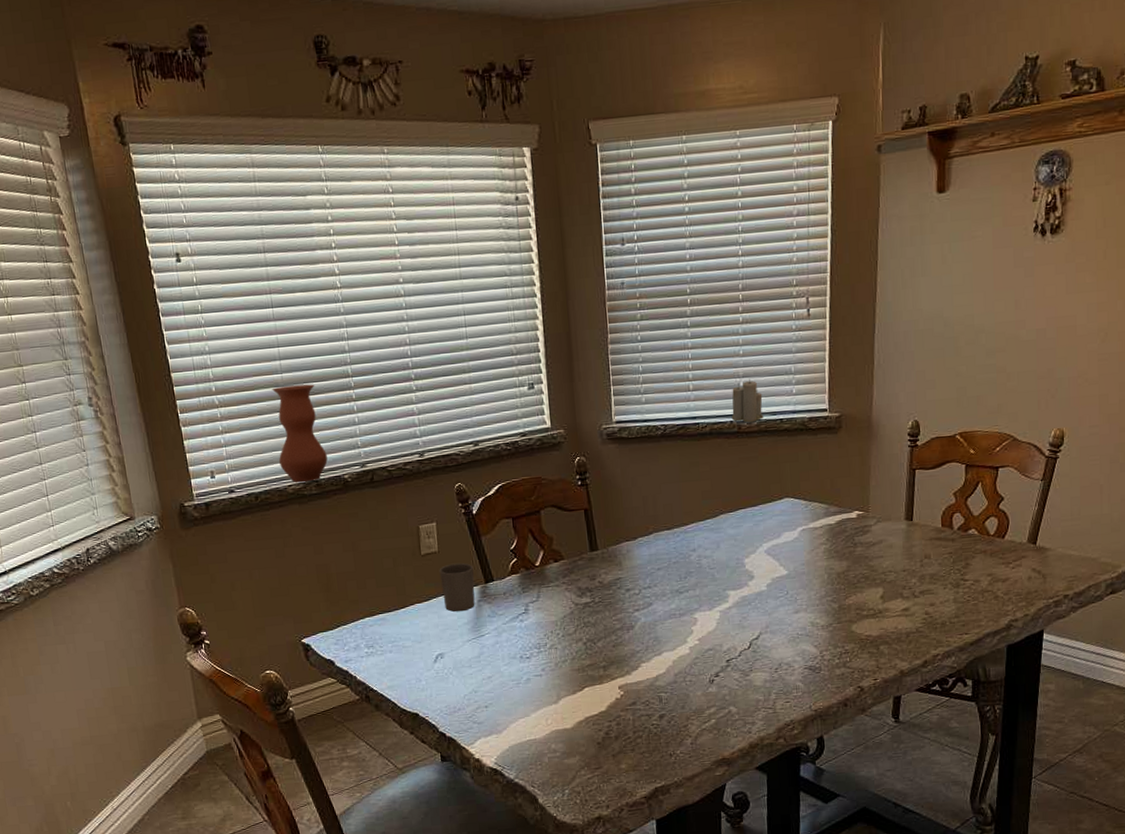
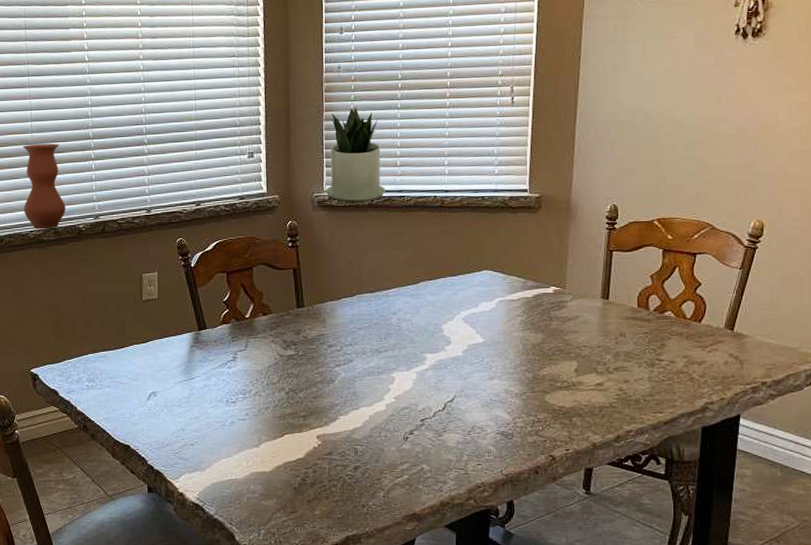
mug: present [439,562,475,612] -> none [157,310,189,355]
planter: none [614,327,679,434] -> present [325,107,386,203]
candle: present [731,378,764,423] -> none [435,158,466,199]

